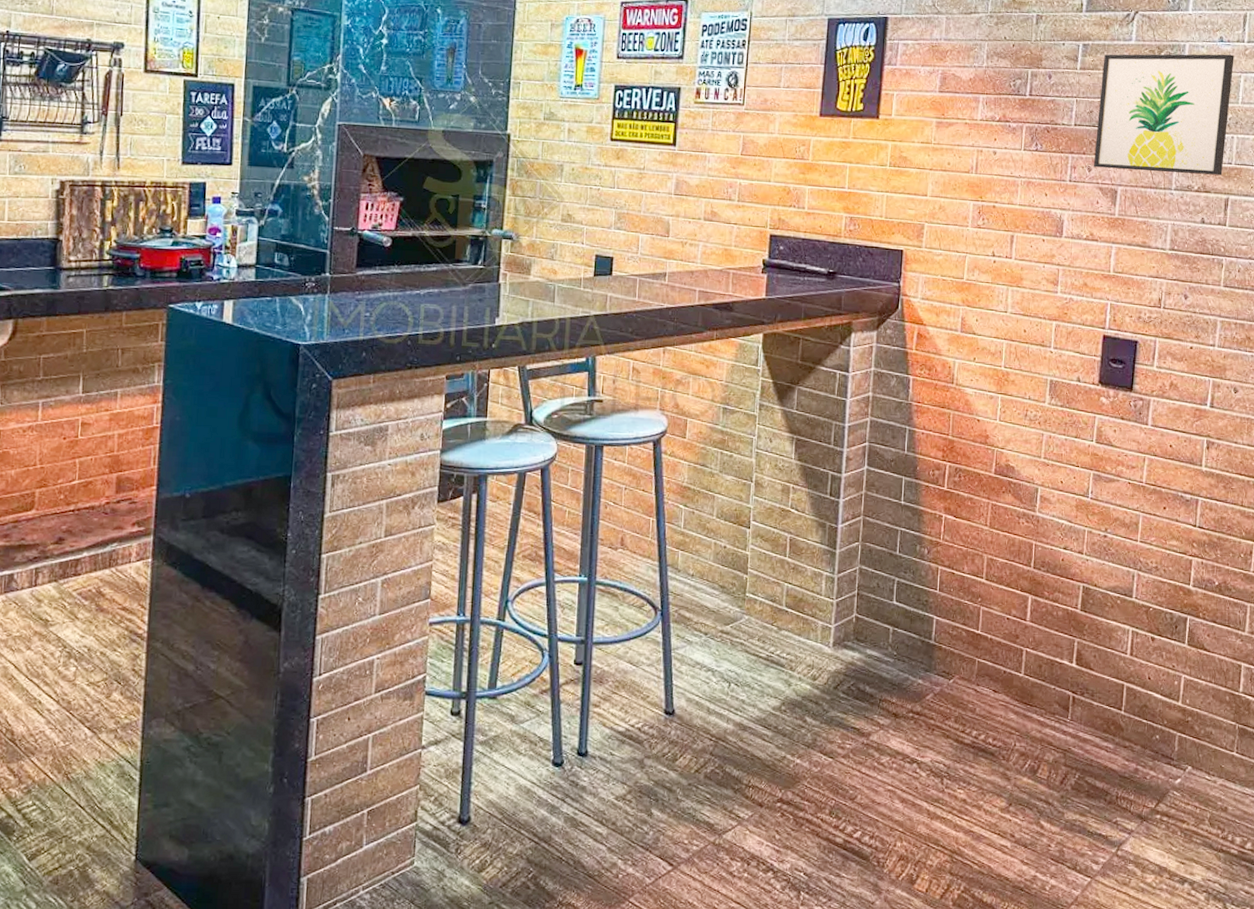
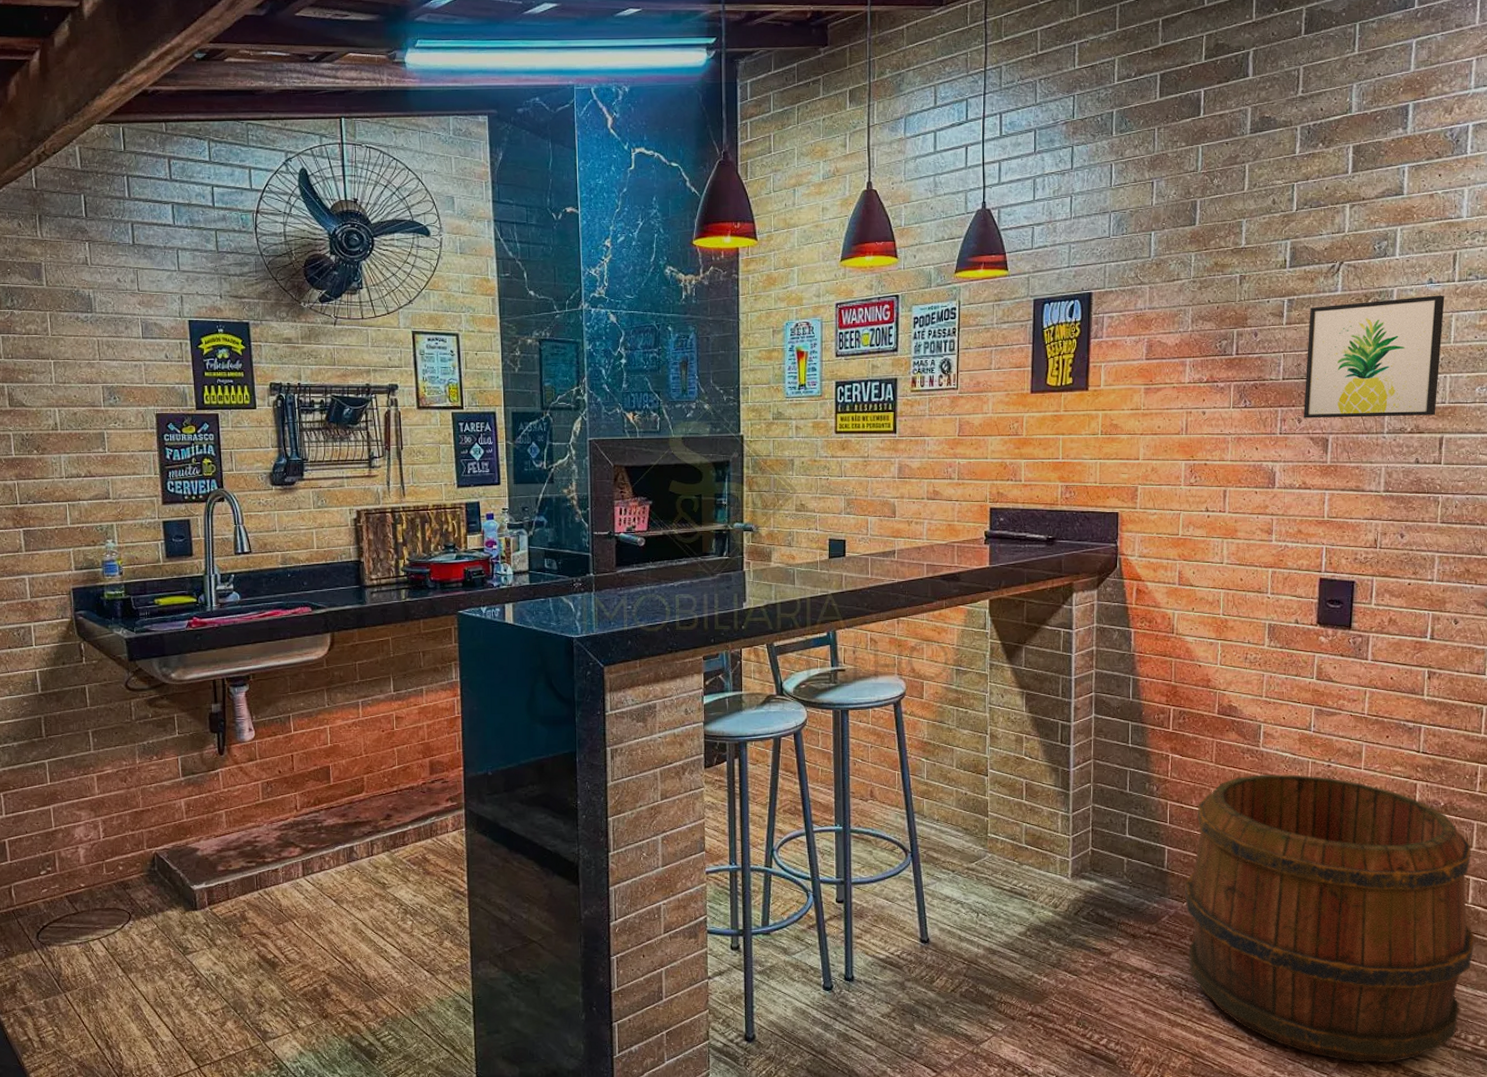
barrel: none [951,542,1245,866] -> present [1185,774,1475,1063]

